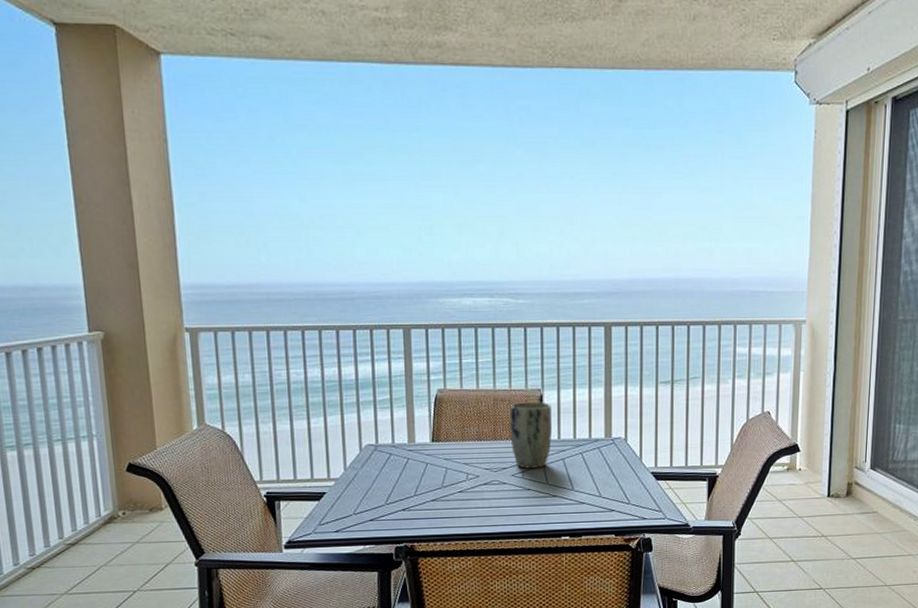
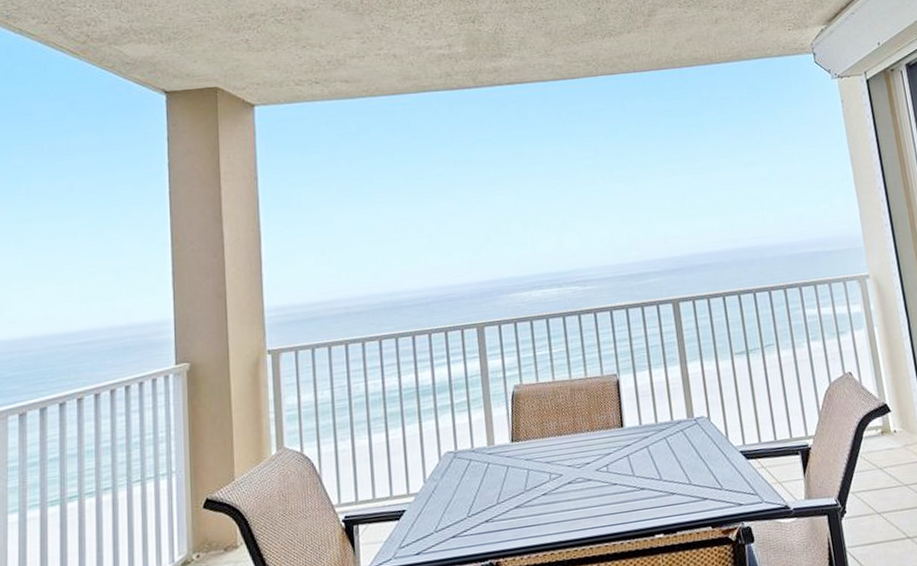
plant pot: present [509,401,553,468] -> none [587,387,633,461]

